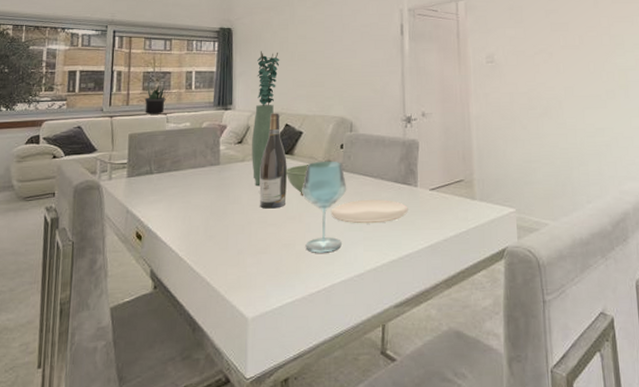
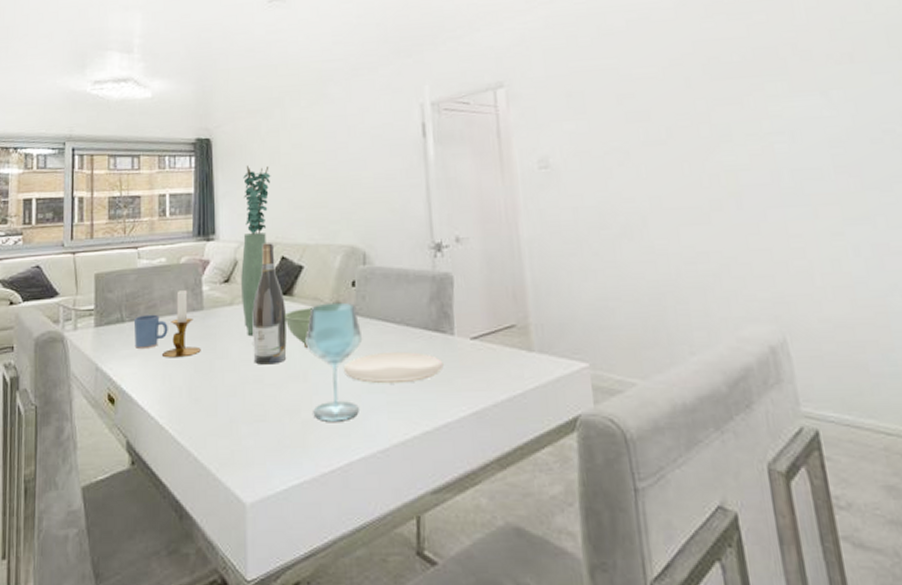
planter: present [144,85,166,115] -> none [111,213,136,249]
mug: none [160,168,190,196] -> present [133,314,168,350]
candlestick: none [184,149,216,203] -> present [163,290,201,358]

